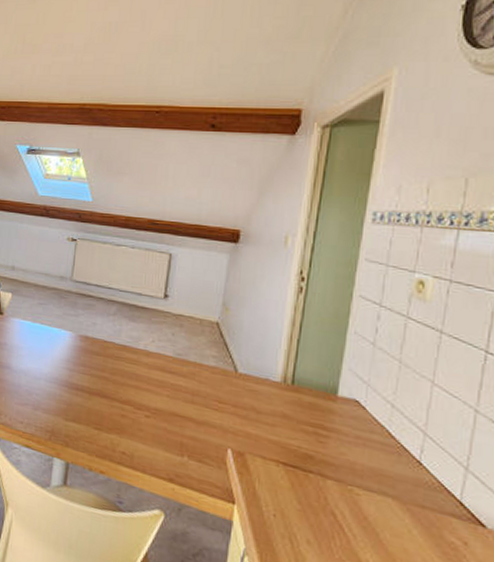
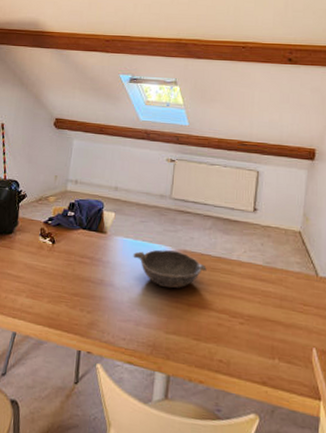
bowl: none [31,333,110,376] -> present [133,249,207,289]

